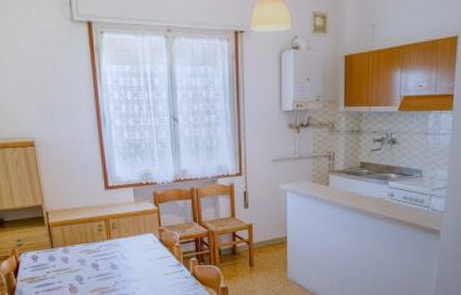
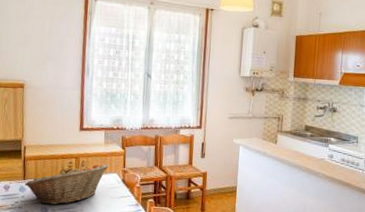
fruit basket: none [53,224,143,273] -> present [24,164,109,205]

